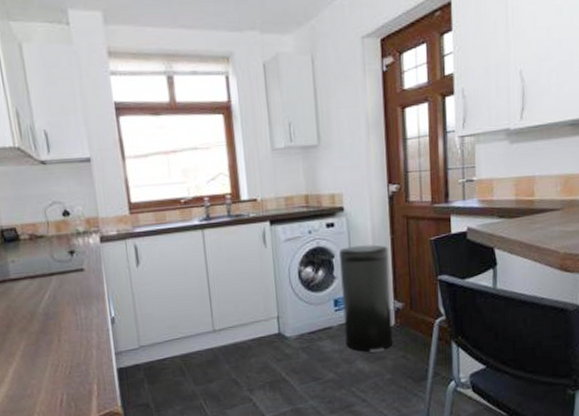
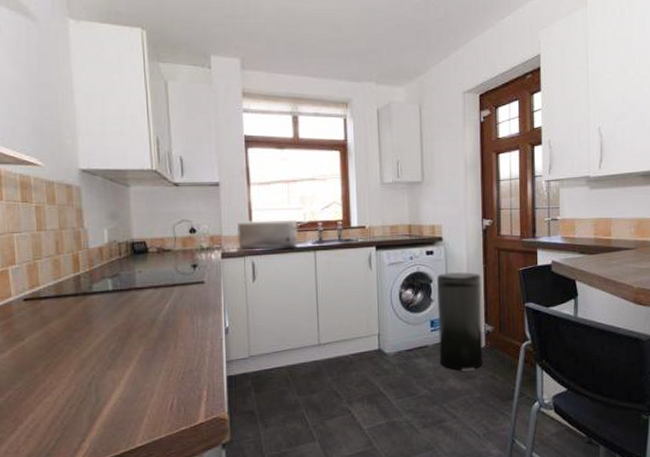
toaster: none [113,195,184,233] -> present [236,219,299,251]

